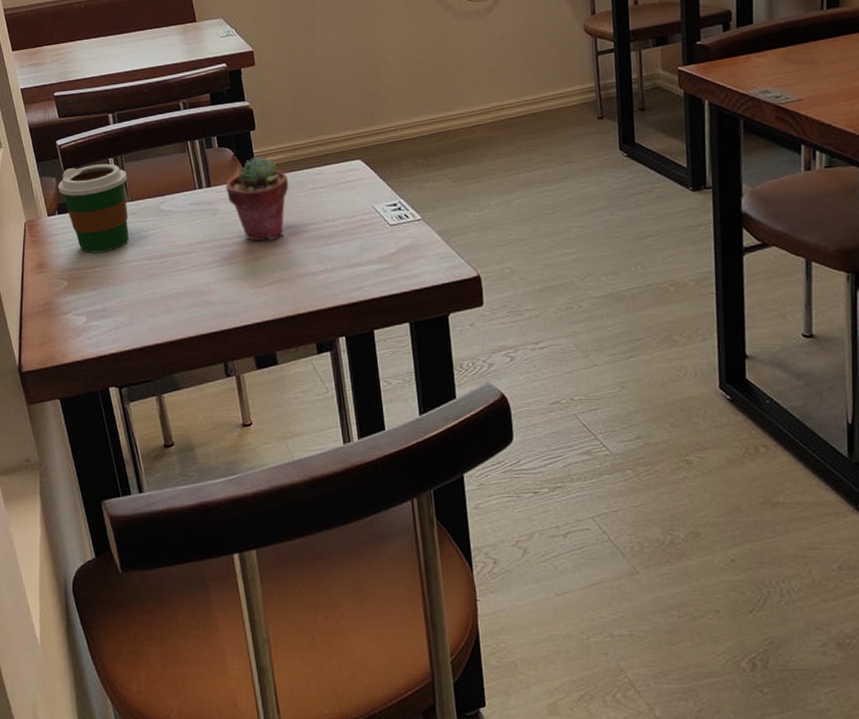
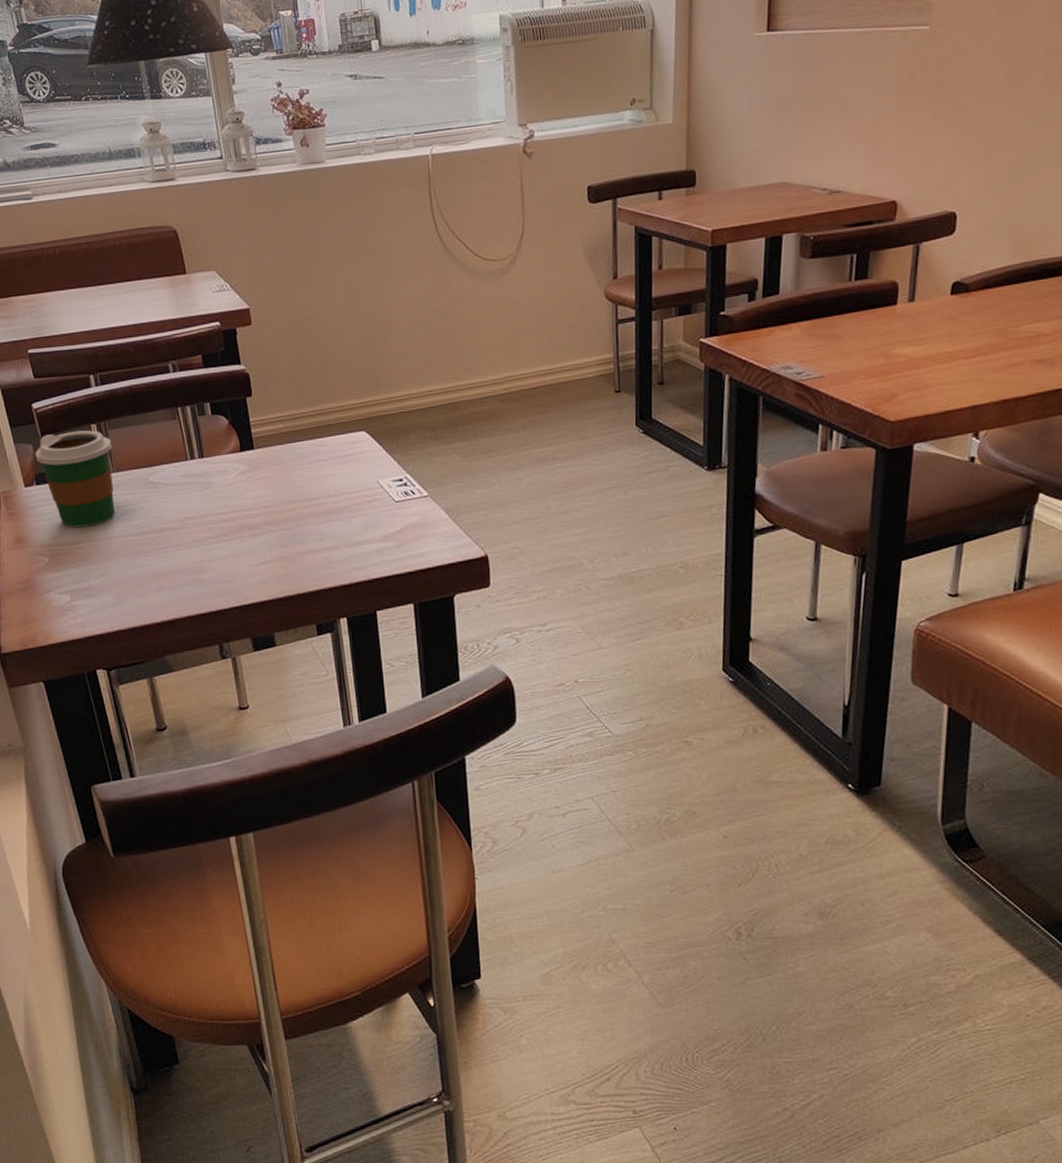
potted succulent: present [225,157,289,242] -> none [220,426,288,518]

